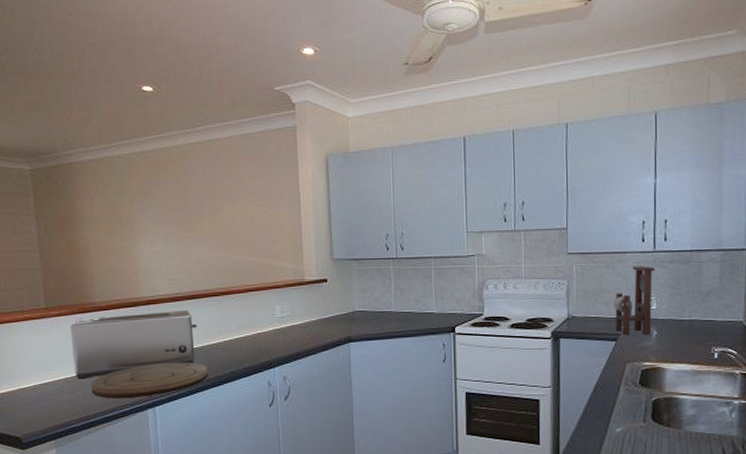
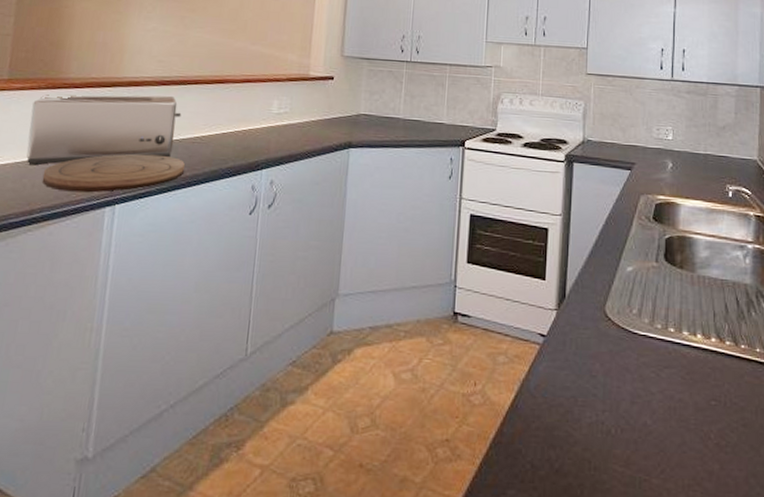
paper towel holder: present [613,266,655,336] -> none [630,93,672,167]

